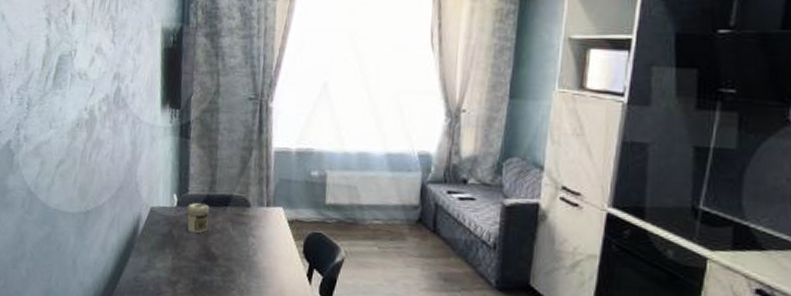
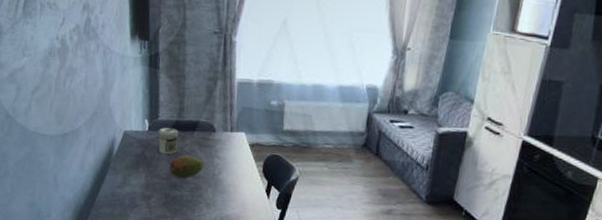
fruit: none [198,233,236,261] -> present [168,155,203,179]

